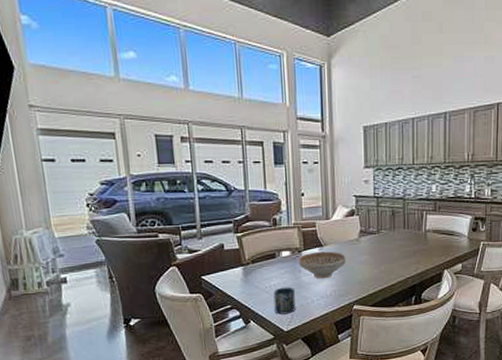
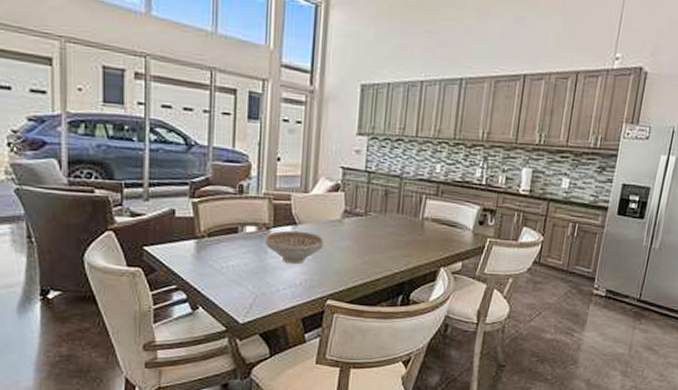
cup: present [273,287,296,315] -> none [230,269,257,303]

